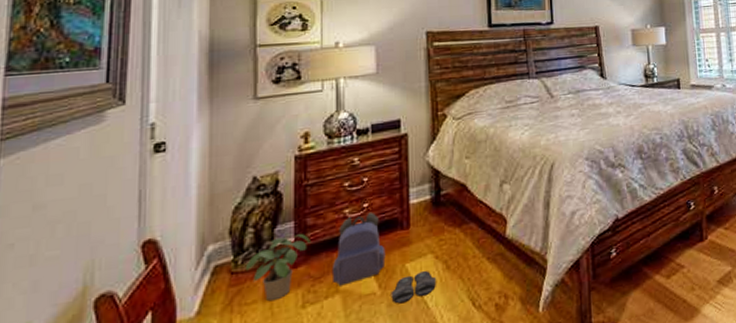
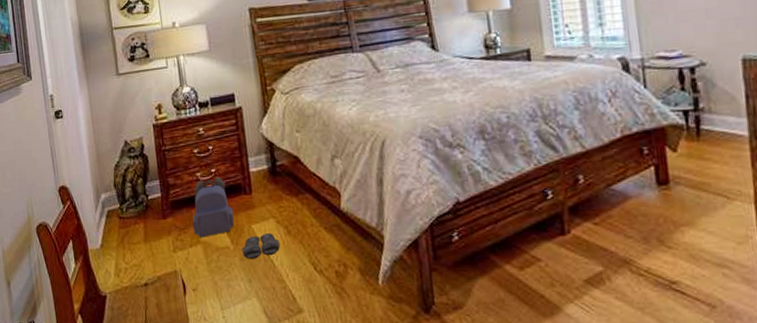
potted plant: present [245,234,311,302] -> none [128,191,174,244]

